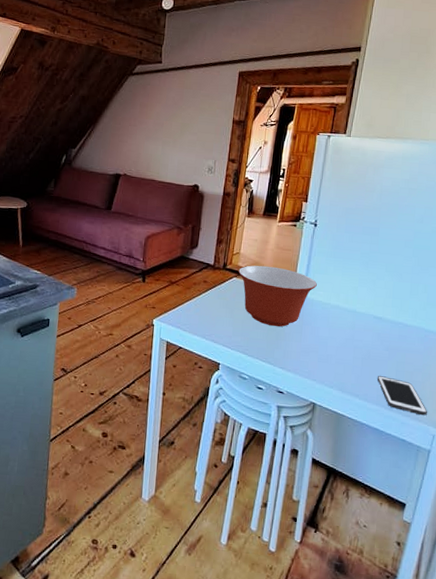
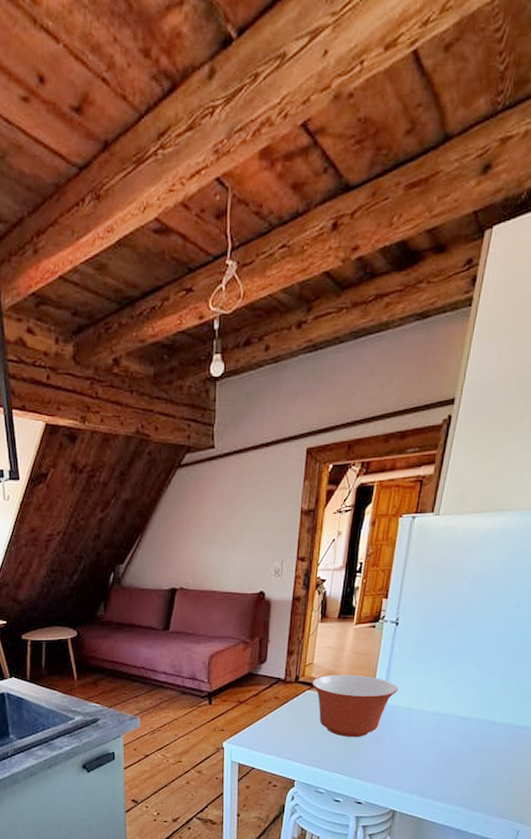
cell phone: present [377,376,427,416] -> none [460,777,513,813]

